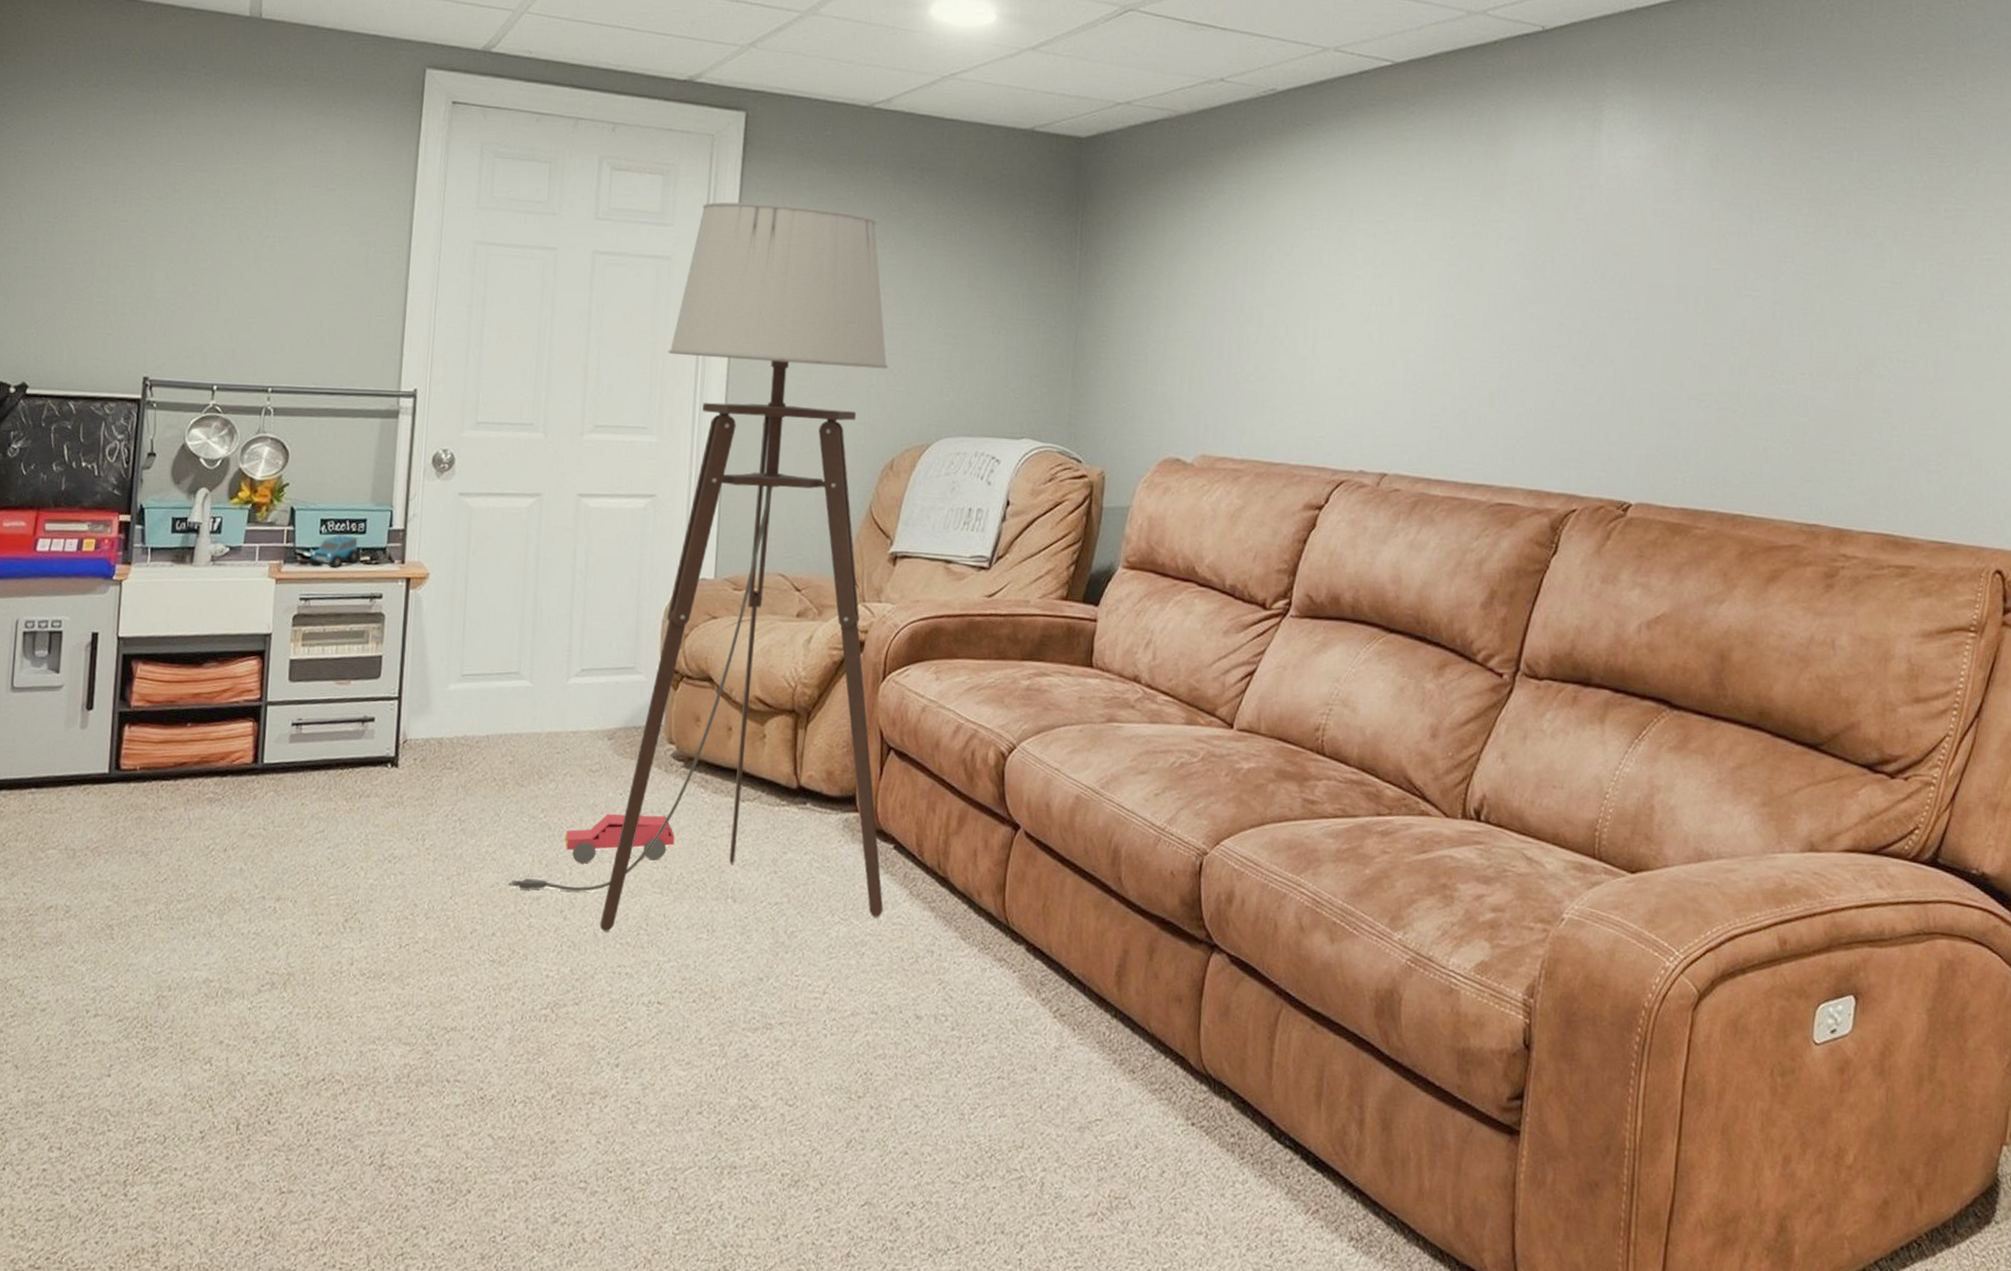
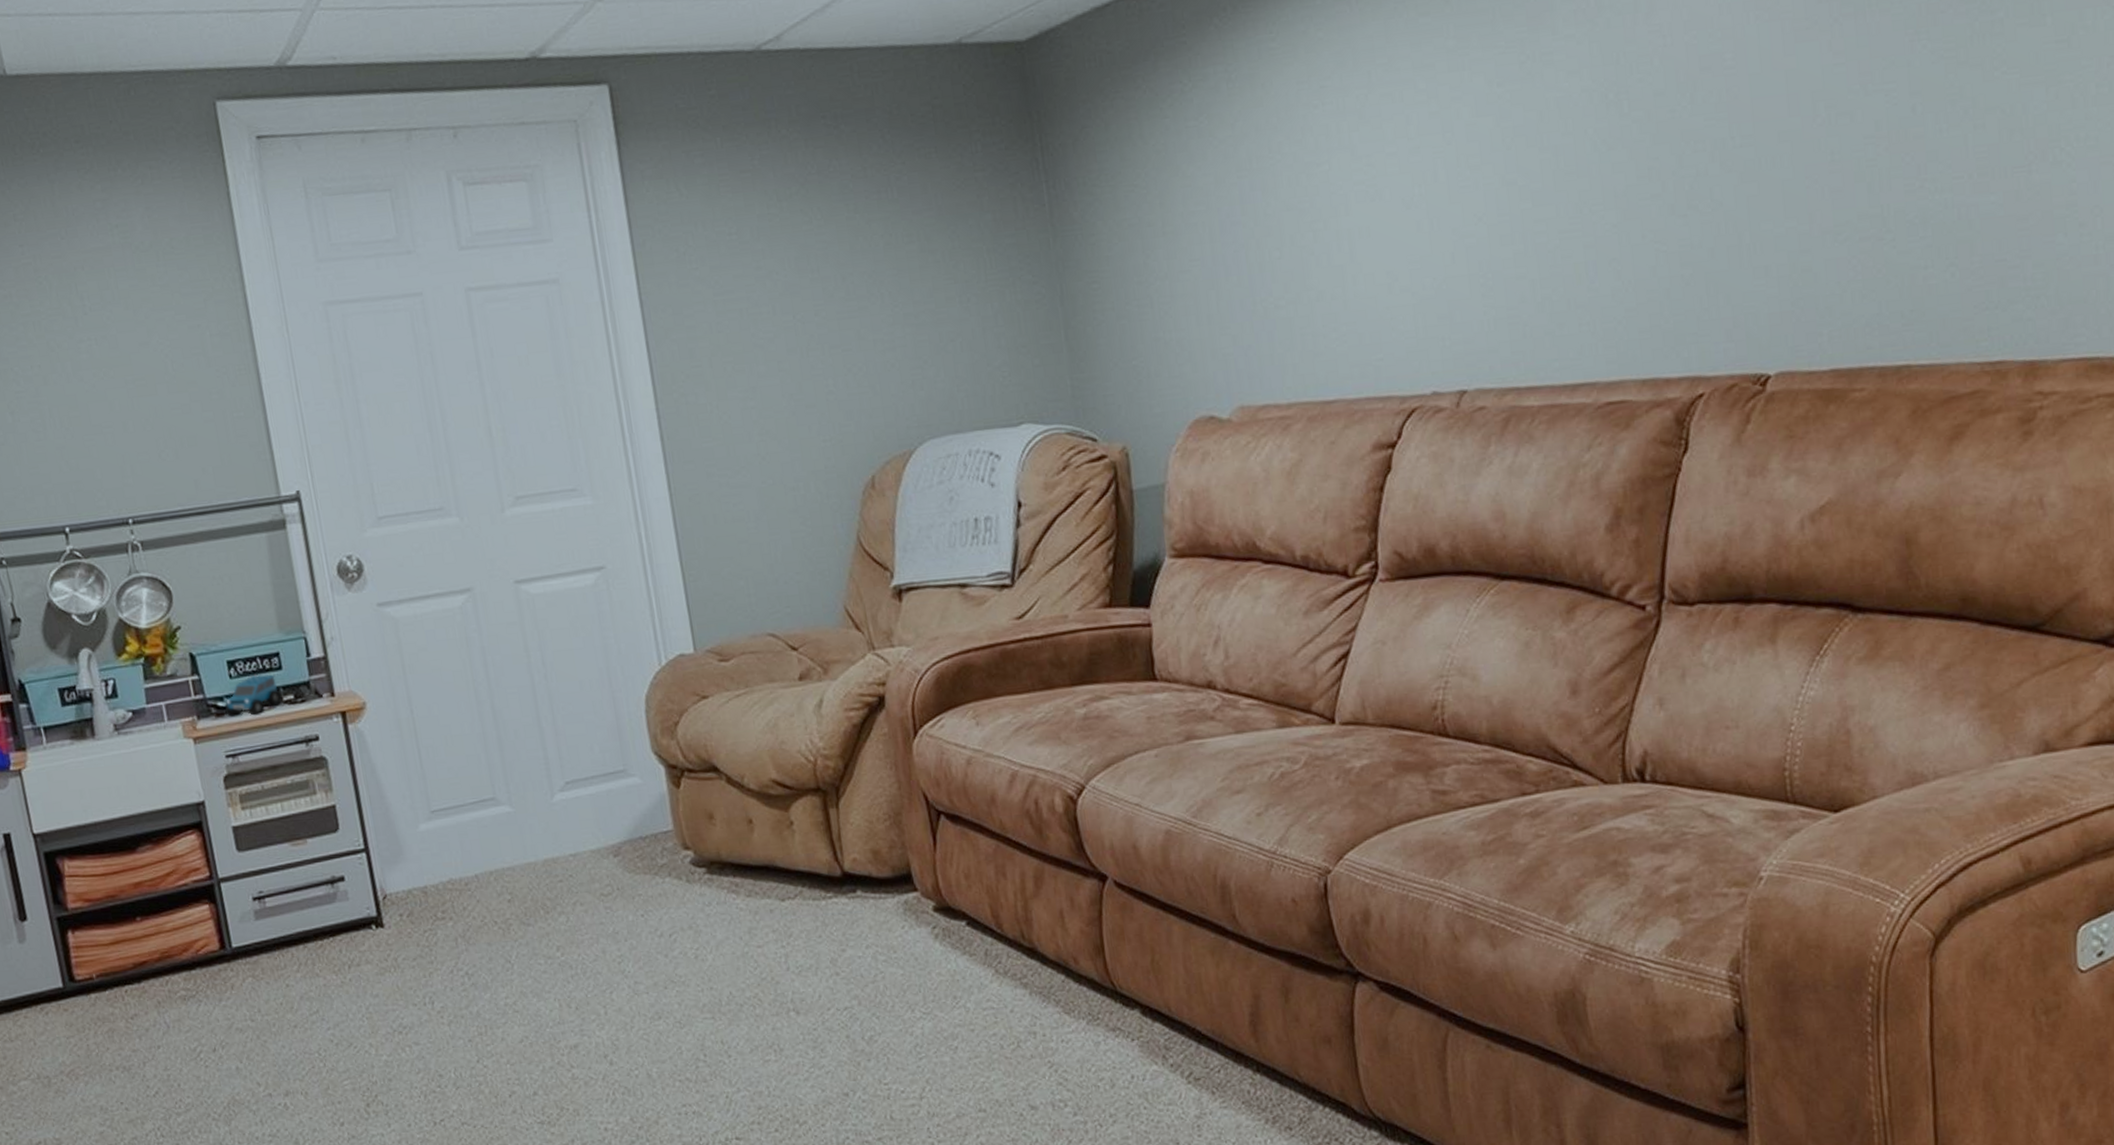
floor lamp: present [507,202,889,932] -> none [537,187,969,1071]
toy car: present [565,813,675,864] -> none [590,930,716,1000]

